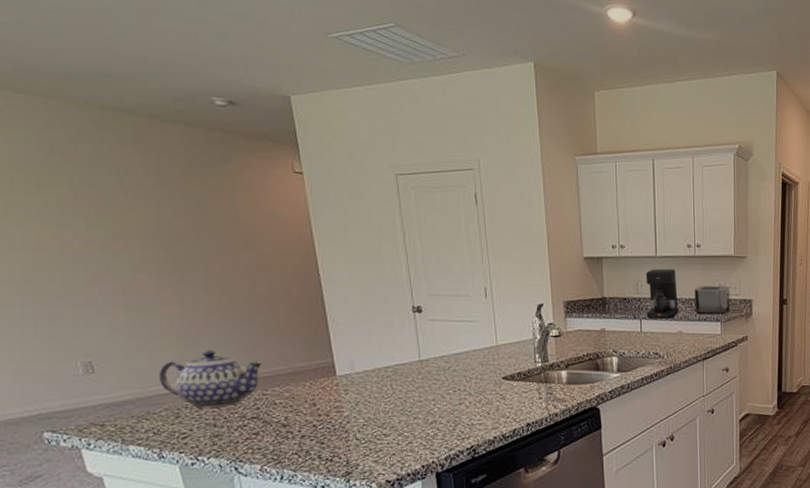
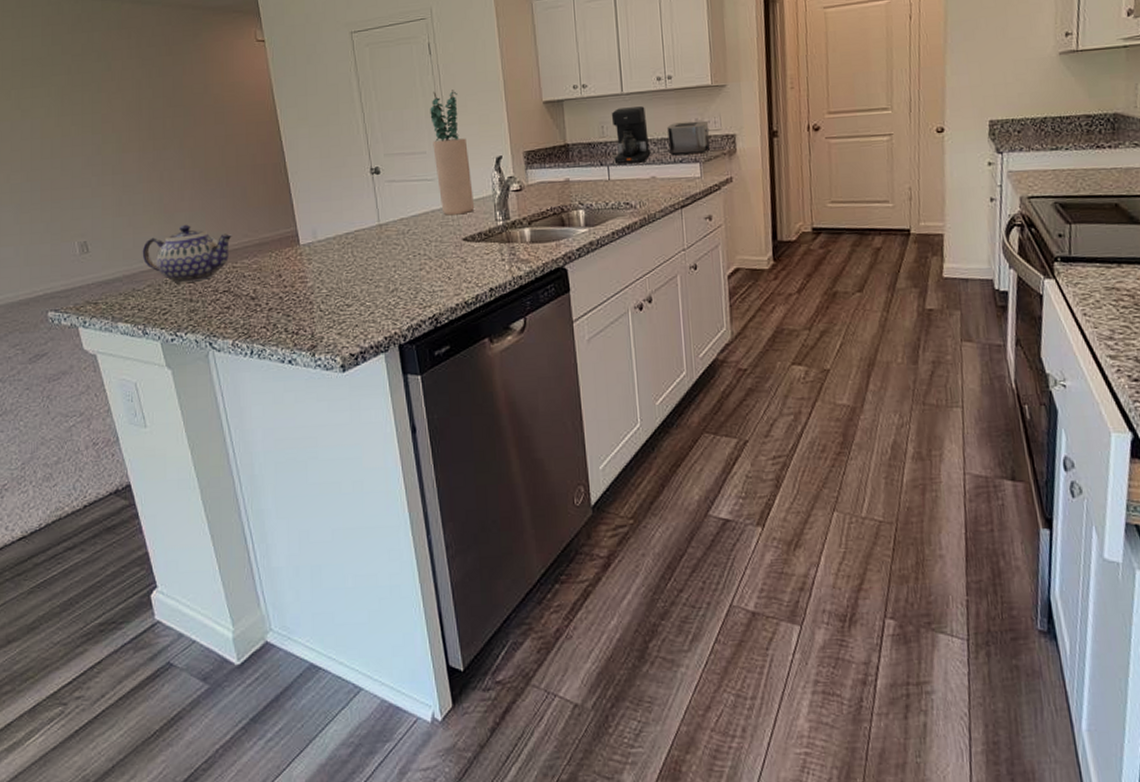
vase: none [474,239,516,355] -> present [430,89,475,216]

